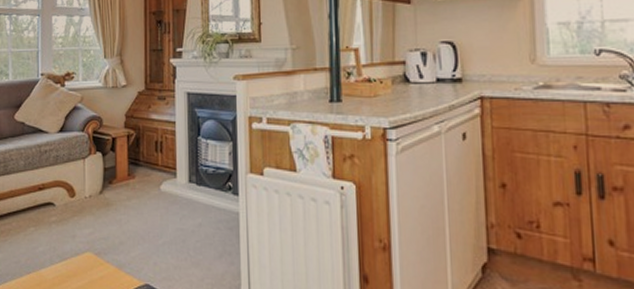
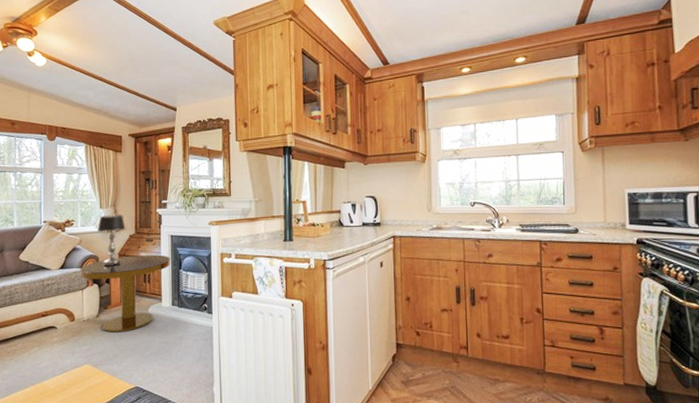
side table: none [81,117,188,214] -> present [80,255,171,333]
table lamp: none [101,65,134,129] -> present [97,214,126,265]

